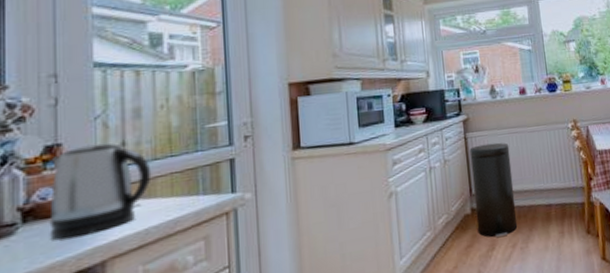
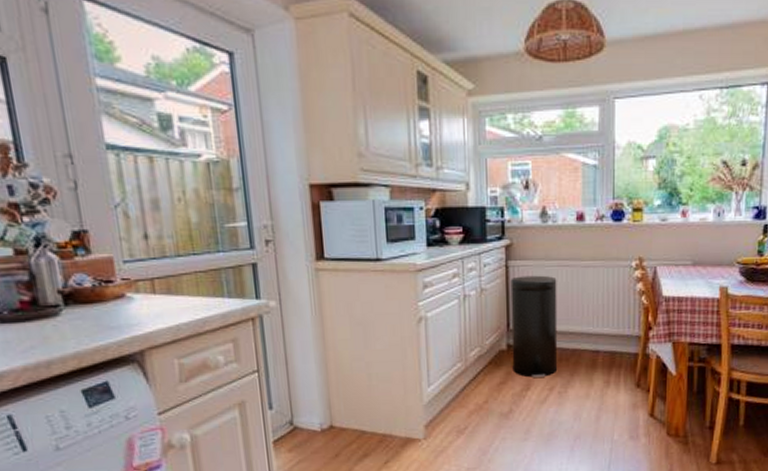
kettle: present [49,143,152,240] -> none [81,234,177,325]

